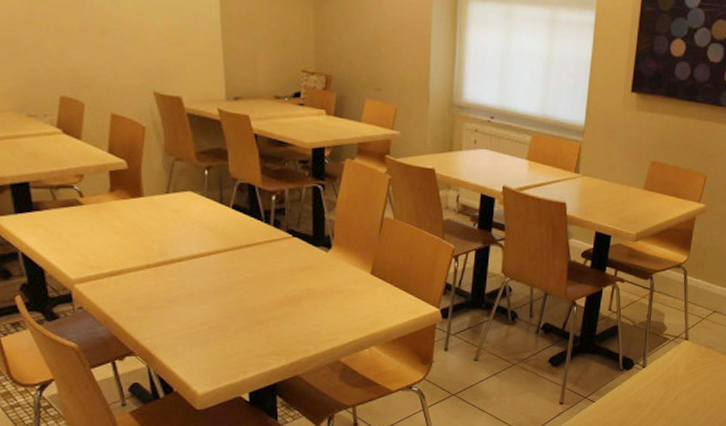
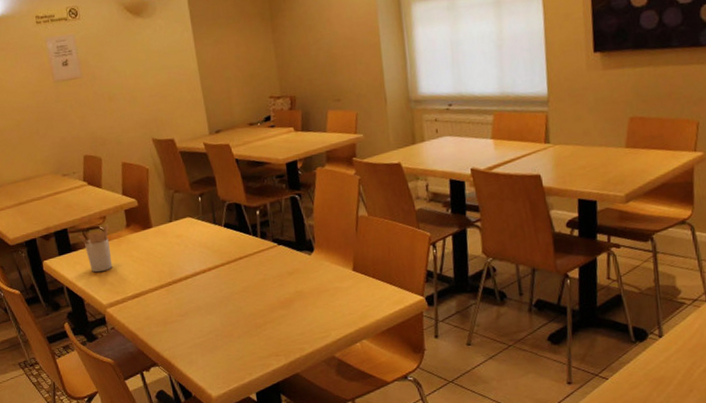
utensil holder: none [43,184,88,241] -> present [78,224,113,273]

